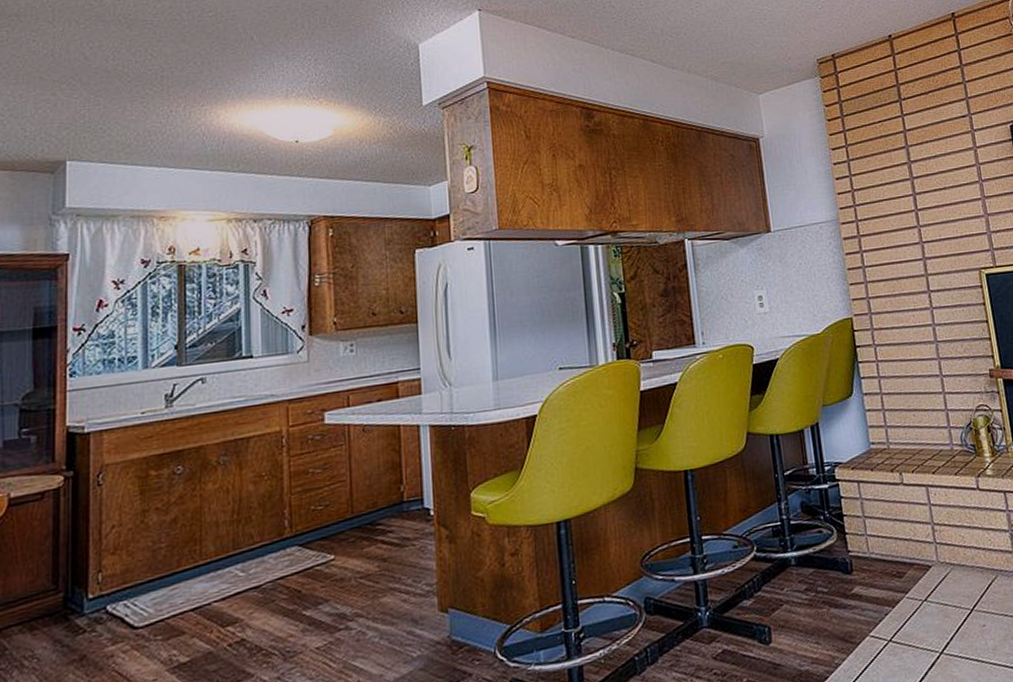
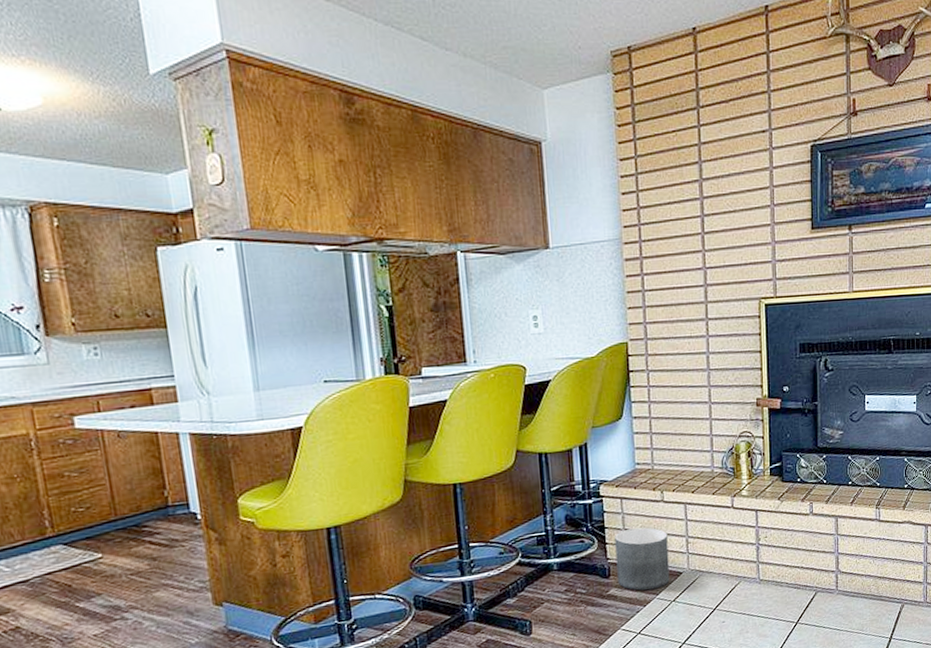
planter: none [854,514,919,589] -> present [615,527,670,591]

